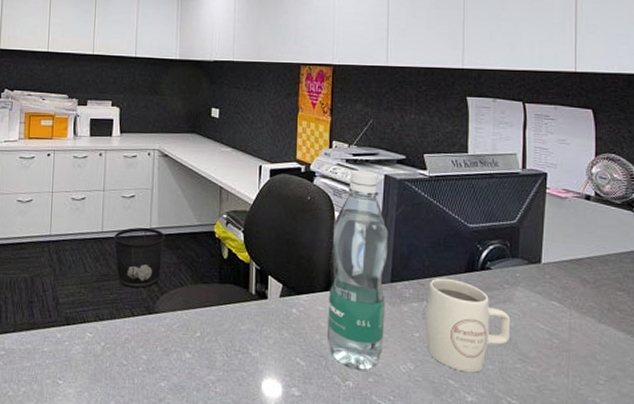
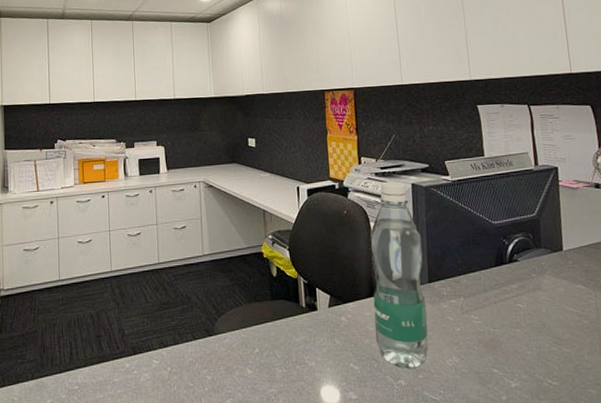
waste bin: present [114,228,165,288] -> none [170,255,217,313]
mug: present [425,278,511,373] -> none [463,273,544,360]

